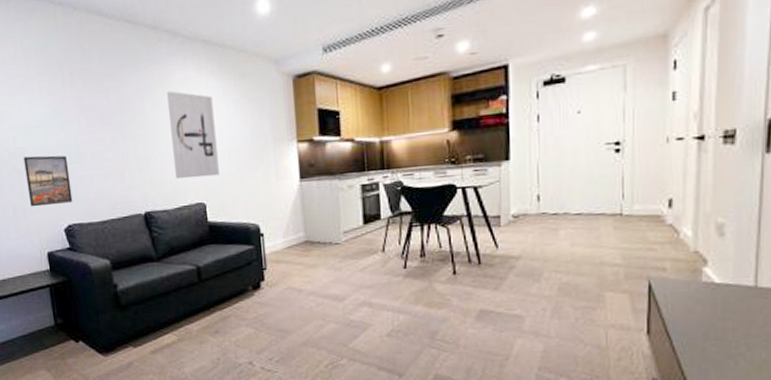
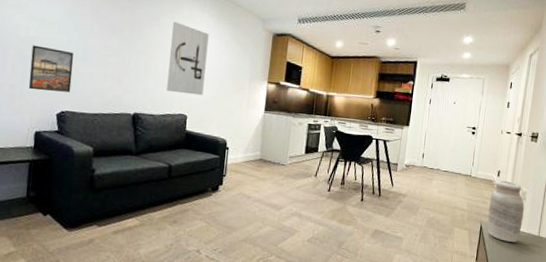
vase: none [659,212,723,302] -> present [487,180,525,242]

